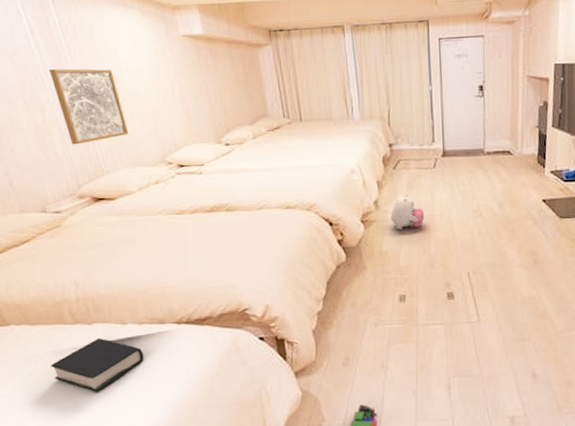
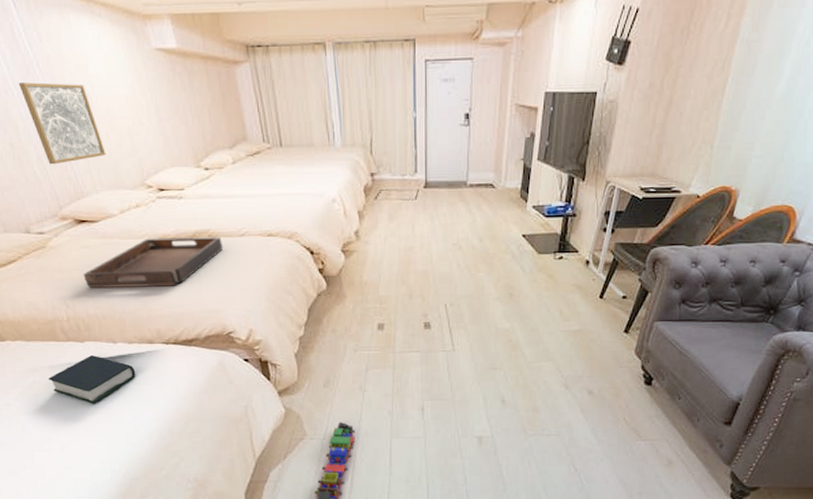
serving tray: none [97,210,241,268] -> present [83,237,224,289]
plush toy: present [390,193,425,229] -> none [371,224,405,260]

